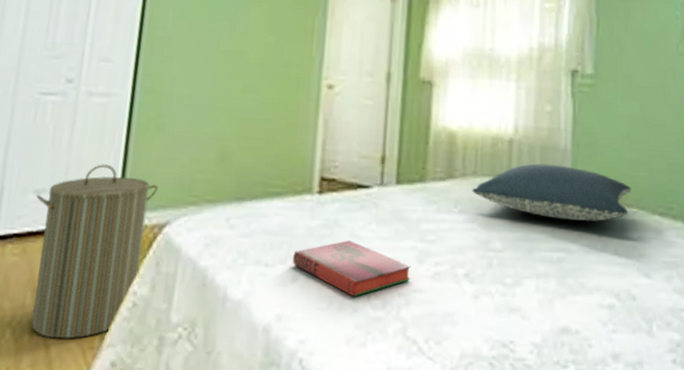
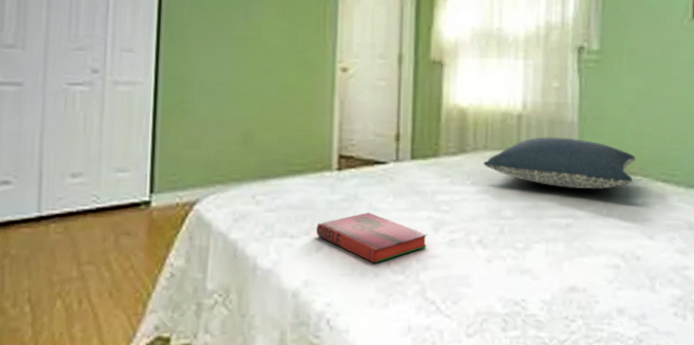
laundry hamper: present [31,164,158,339] -> none [72,148,186,307]

